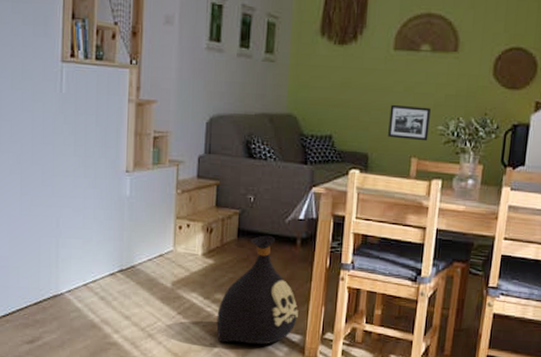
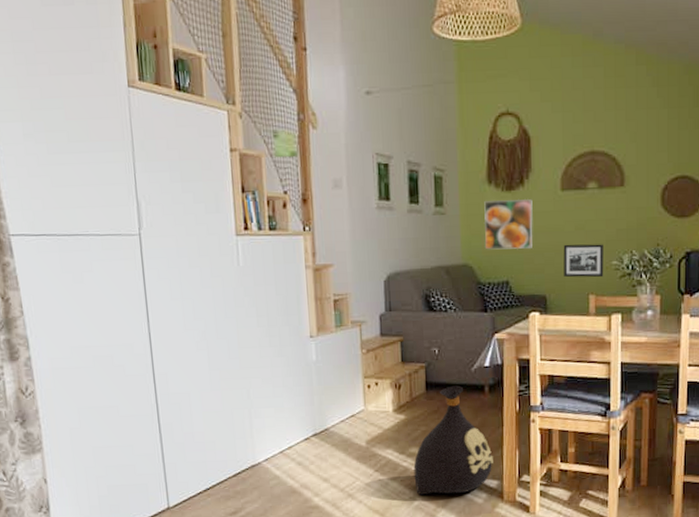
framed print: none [312,53,364,105] -> present [483,198,533,250]

